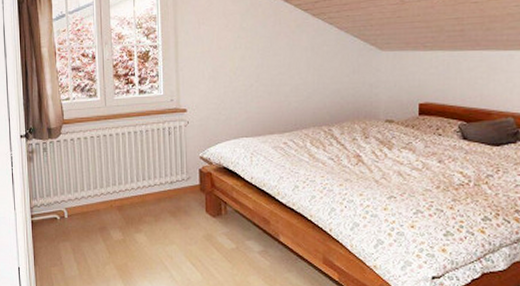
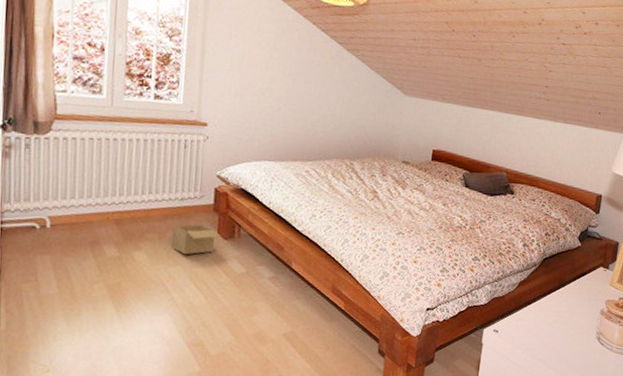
cardboard box: none [161,205,210,233] -> present [167,224,221,254]

